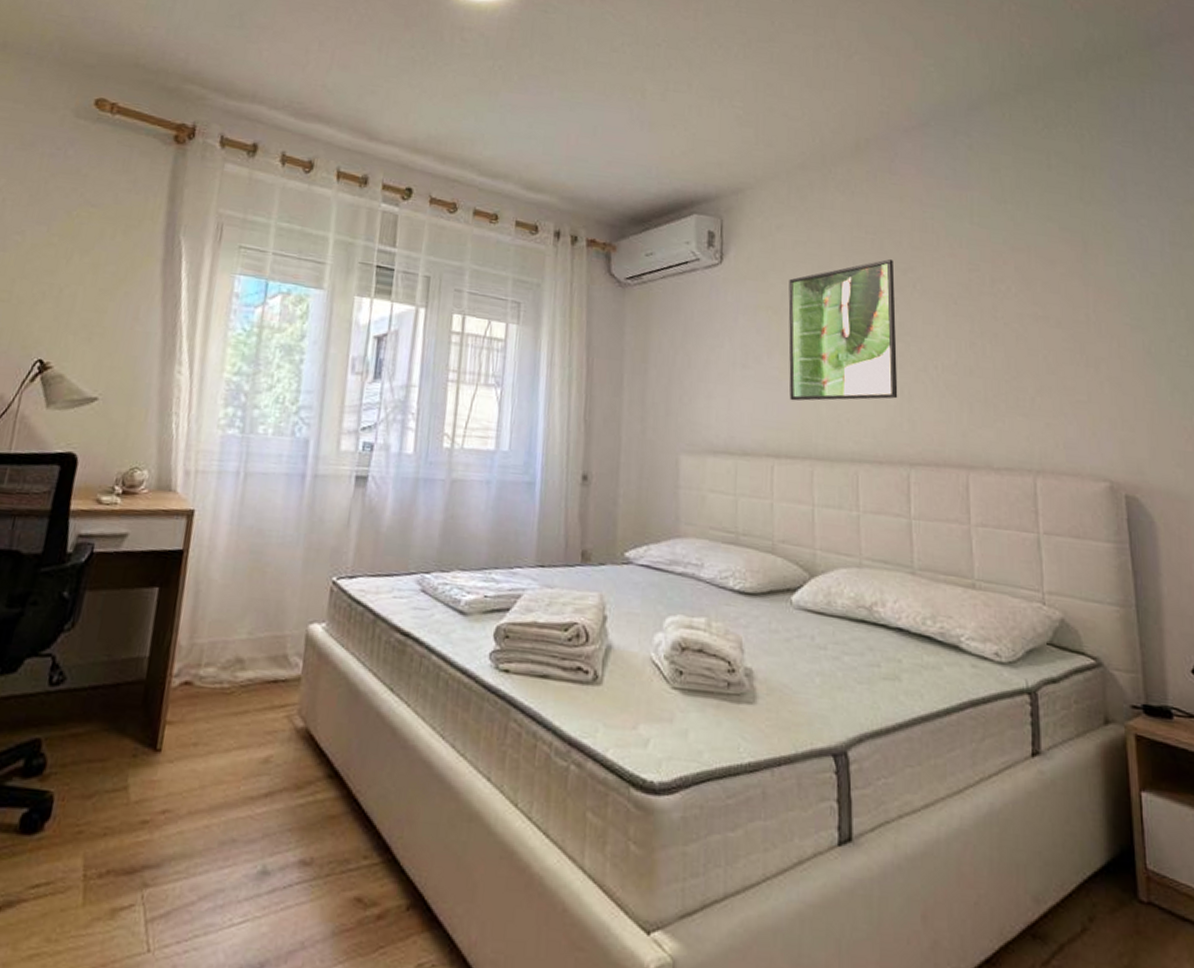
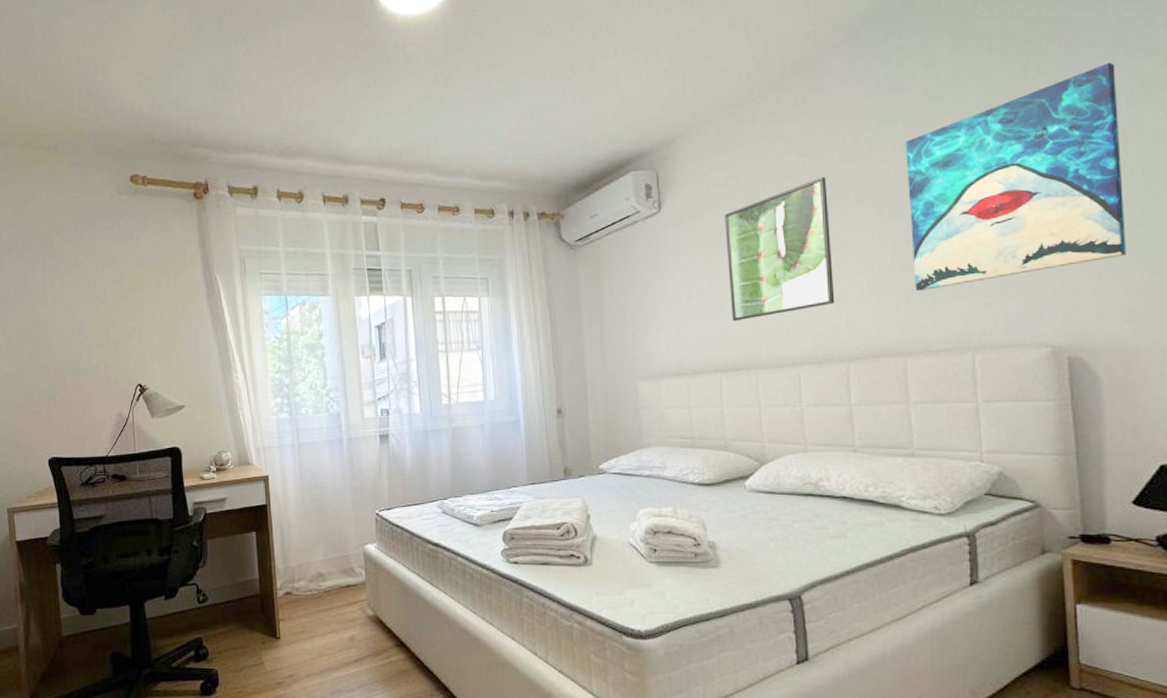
wall art: none [971,202,1175,400] -> present [905,62,1126,291]

